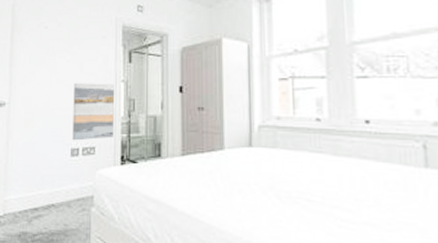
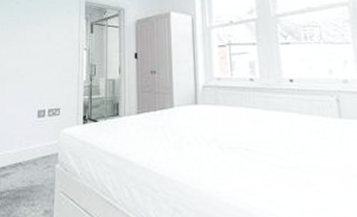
wall art: present [72,83,115,141] -> none [39,51,79,103]

